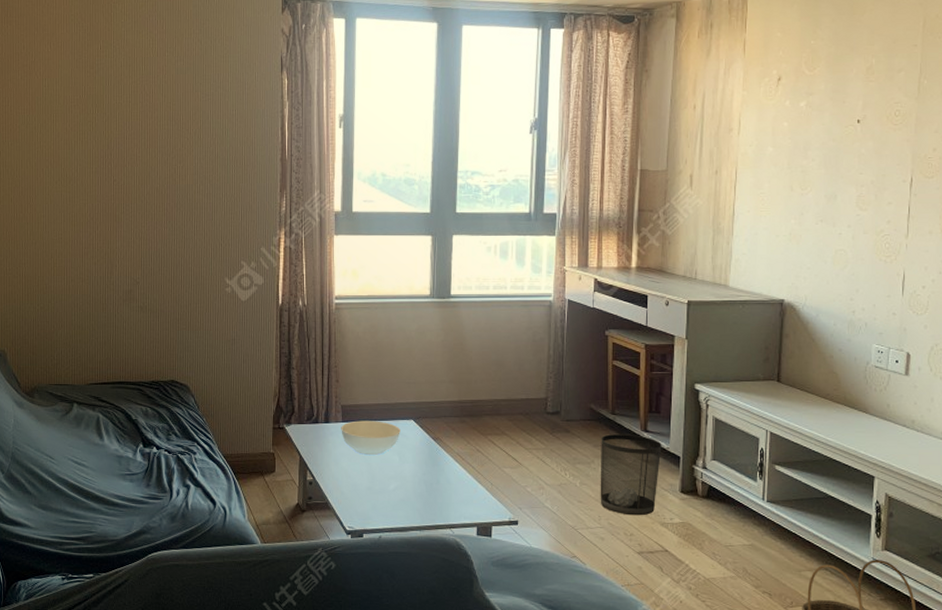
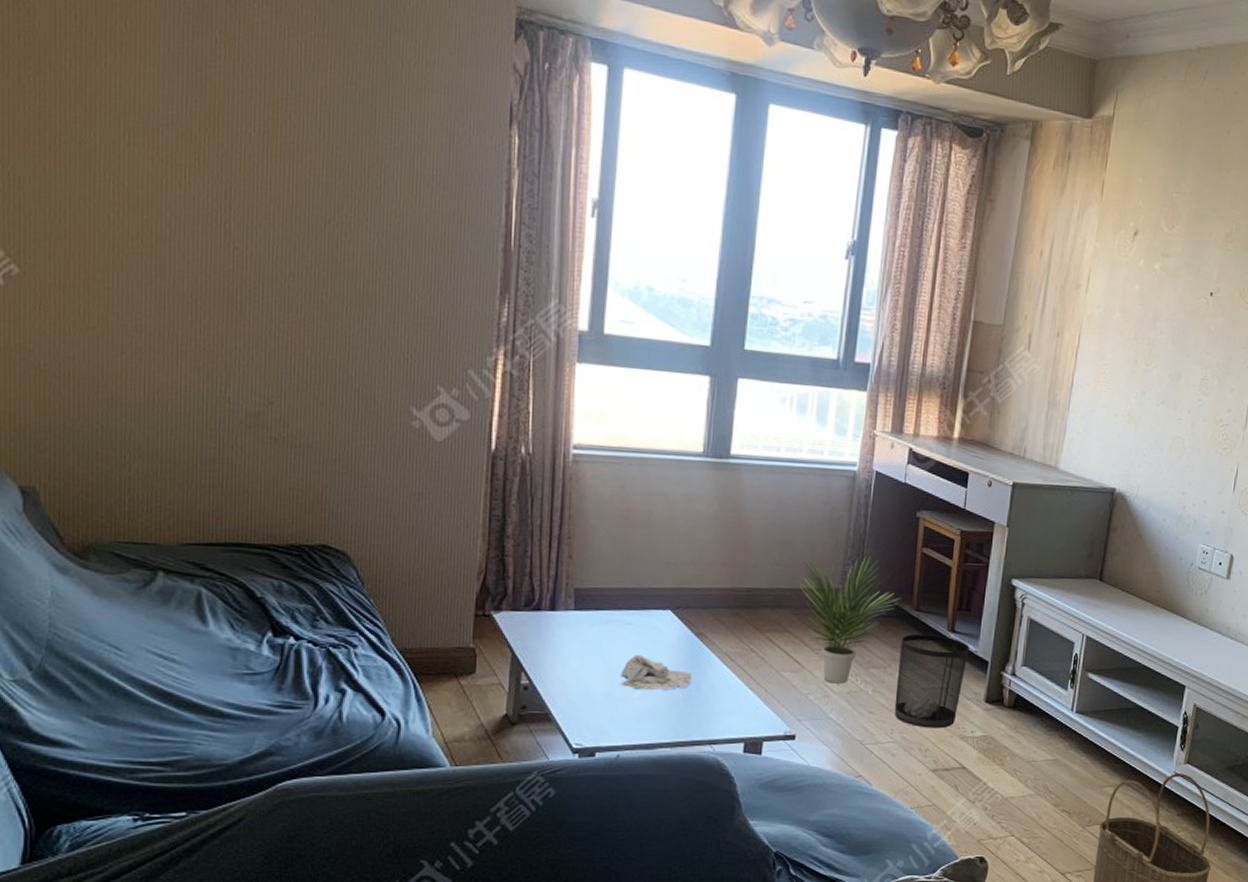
bowl: present [341,420,400,456] -> none [572,609,653,654]
tissue: none [377,456,433,485] -> present [618,655,692,691]
potted plant: none [508,369,598,478] -> present [793,555,901,684]

